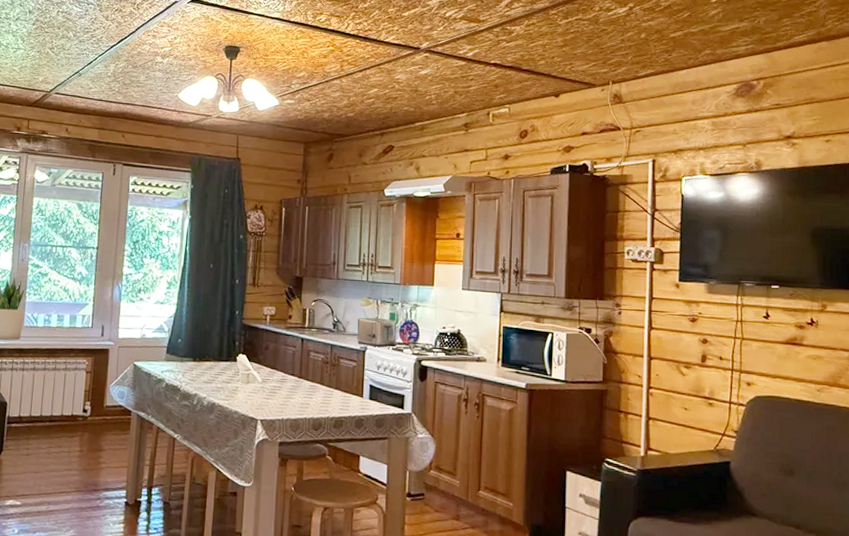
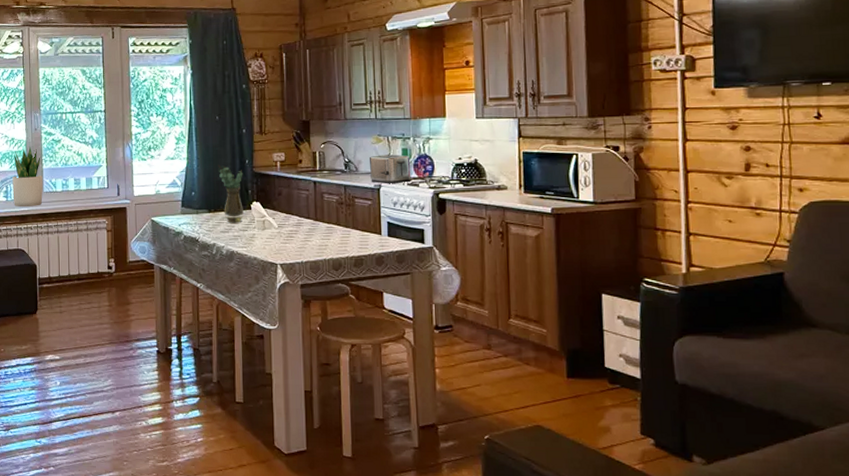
vase: none [207,313,232,375] -> present [218,165,245,223]

